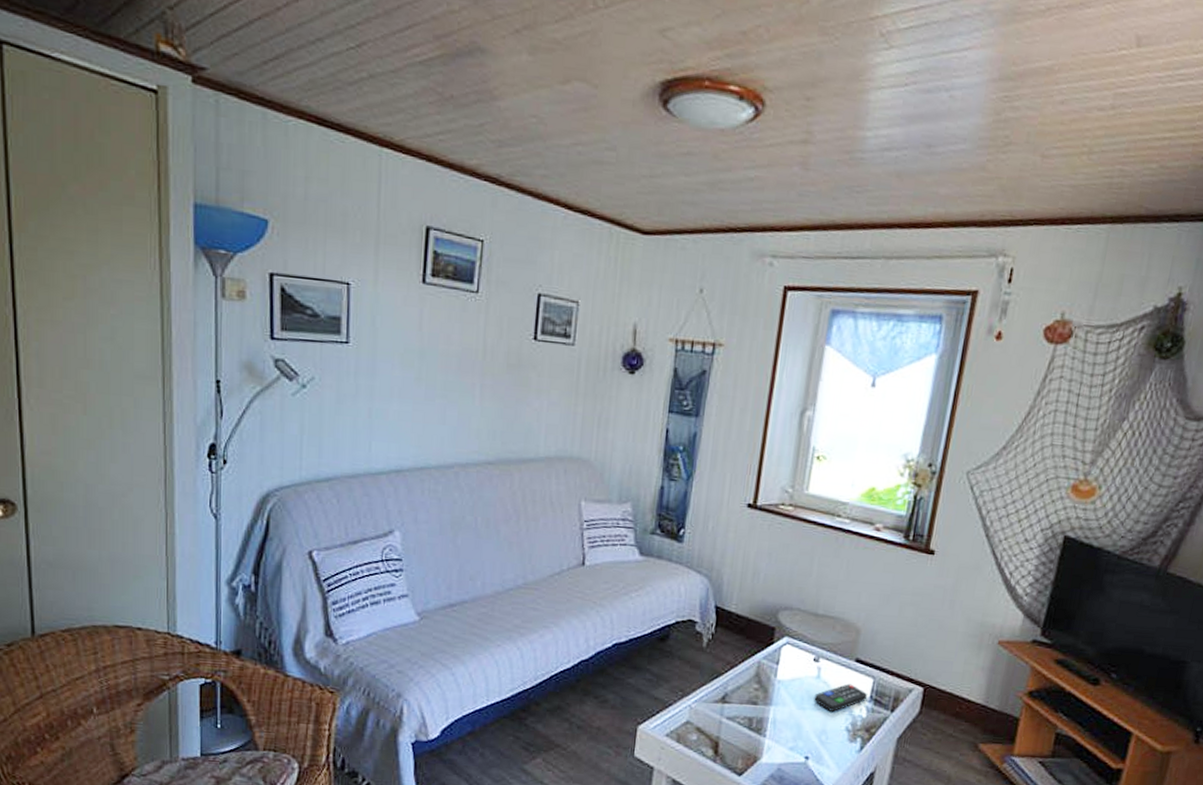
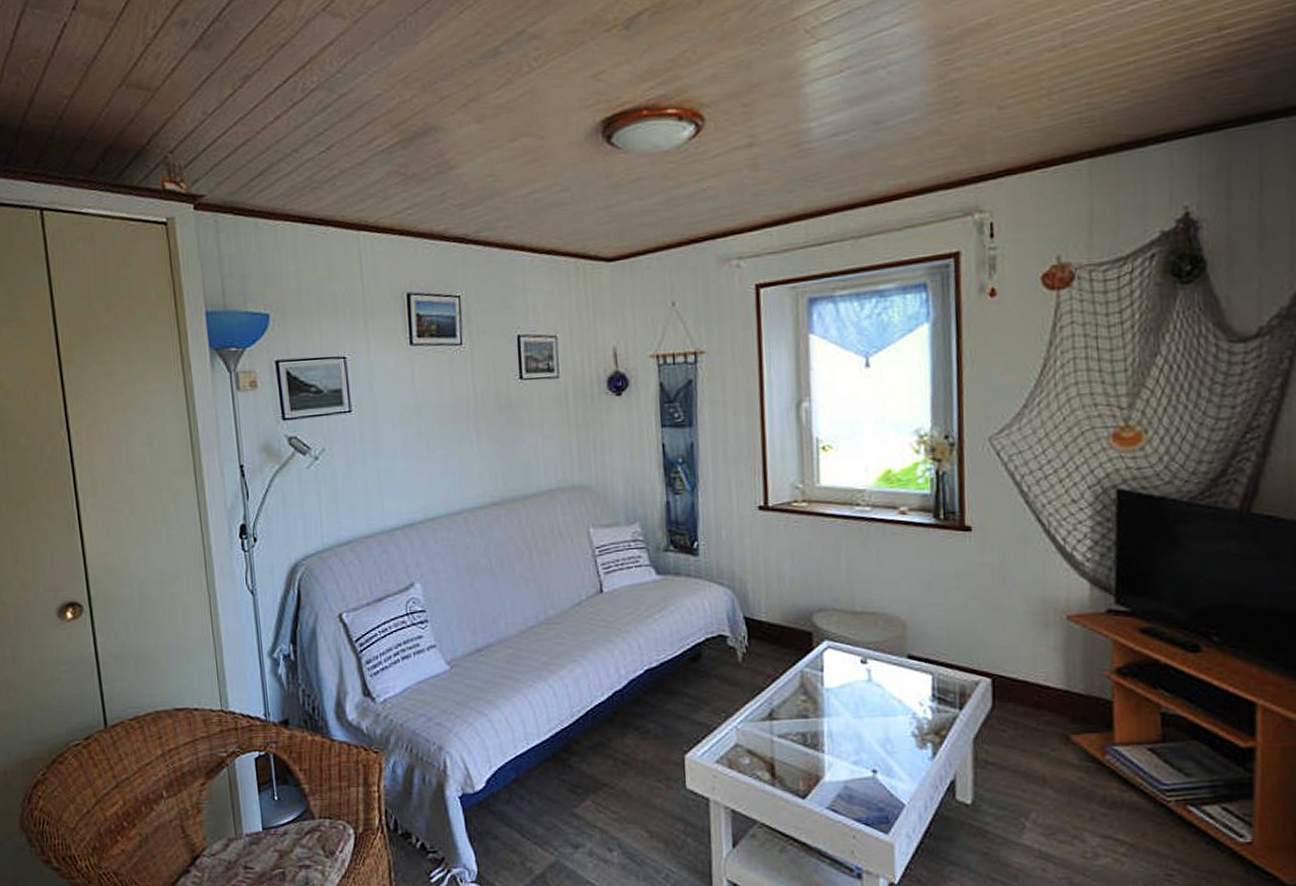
remote control: present [814,683,868,712] -> none [869,683,930,716]

